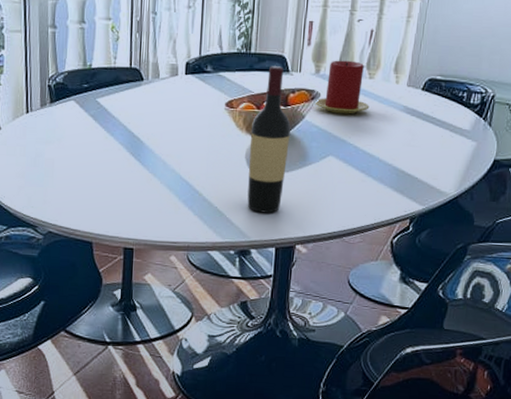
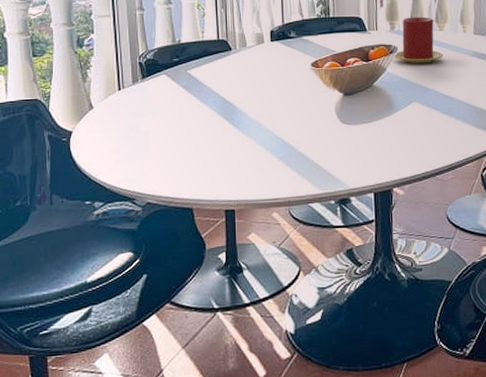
wine bottle: present [247,66,291,213] -> none [338,27,375,162]

